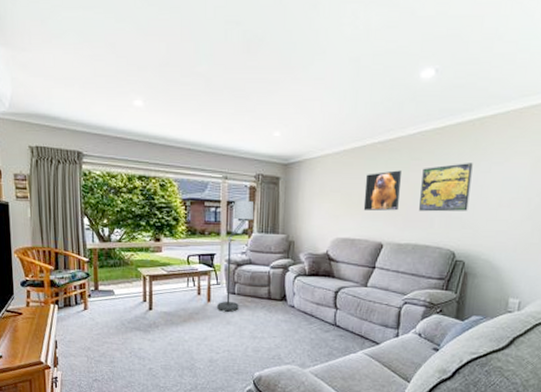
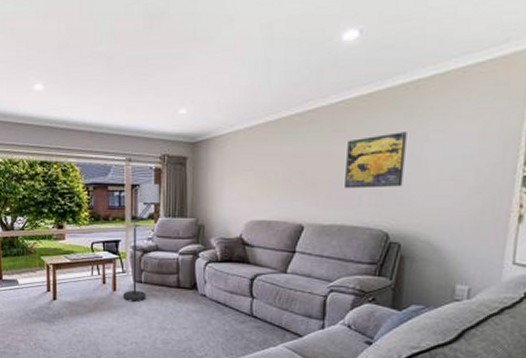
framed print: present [363,170,401,211] -> none [280,144,323,189]

